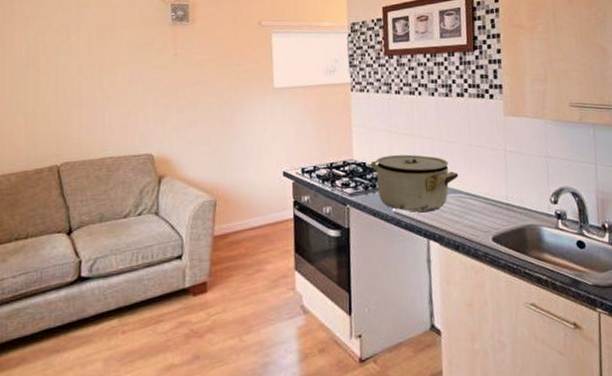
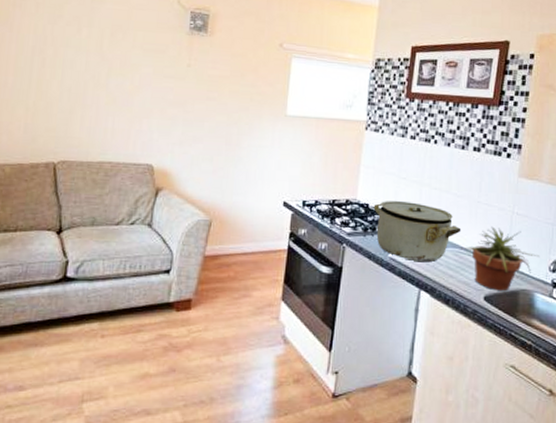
potted plant: none [461,167,539,230] -> present [461,226,540,291]

